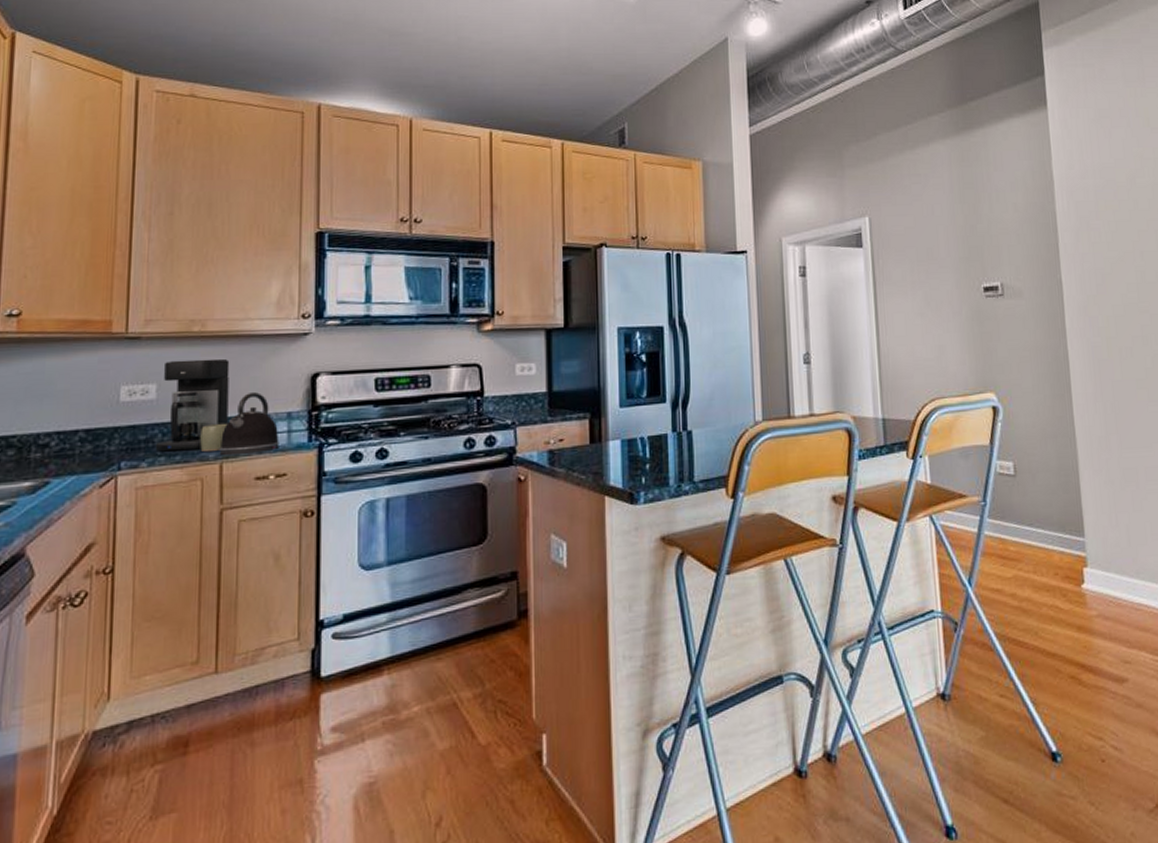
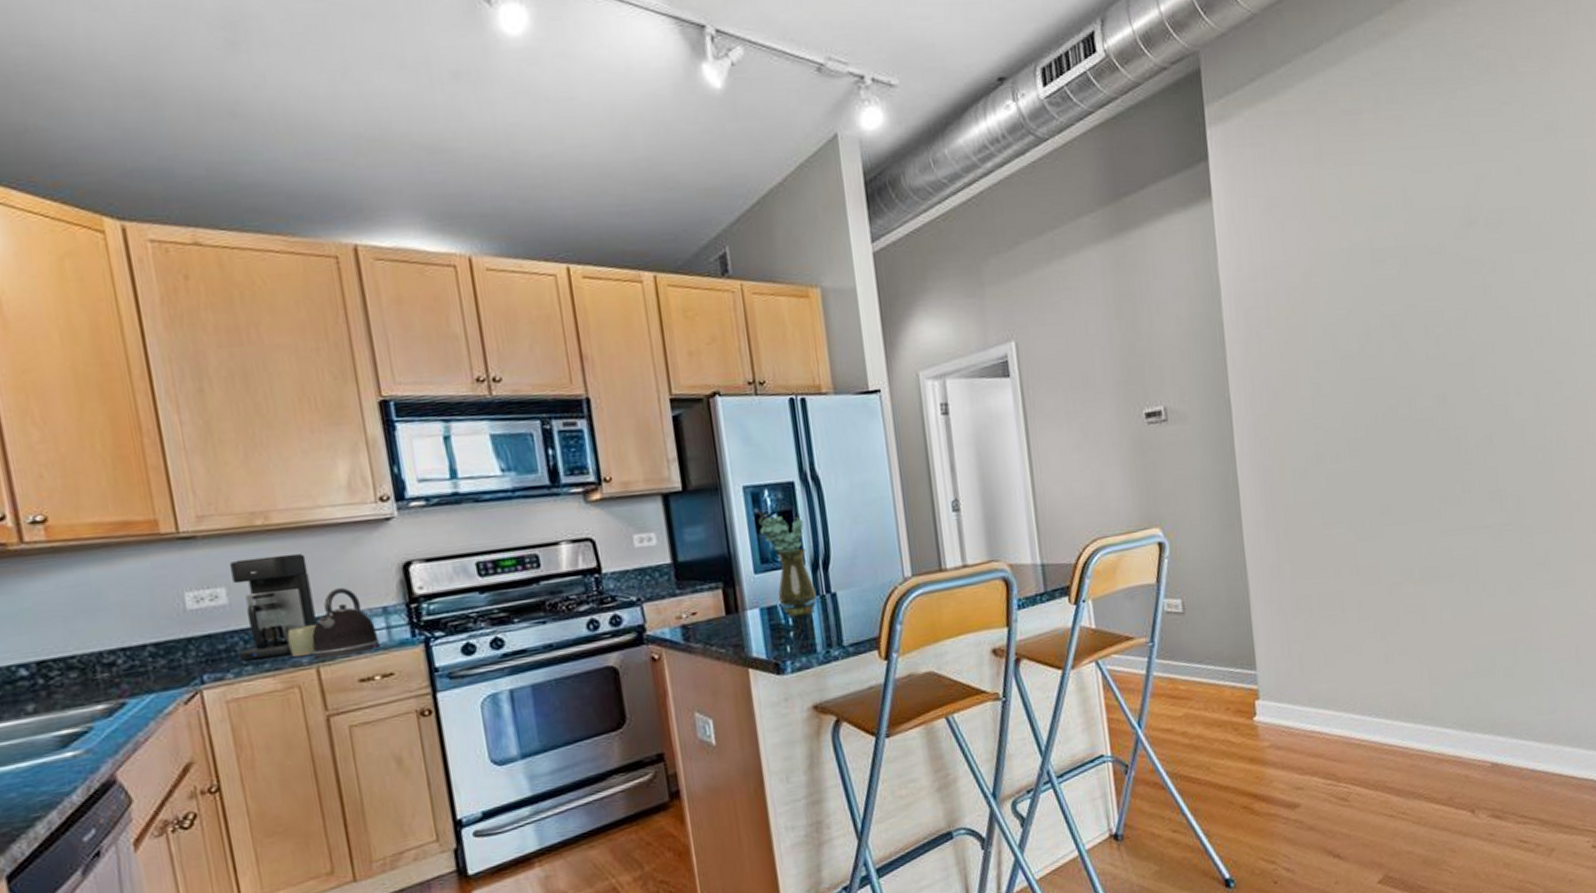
vase: none [628,350,674,452] -> present [757,511,817,619]

